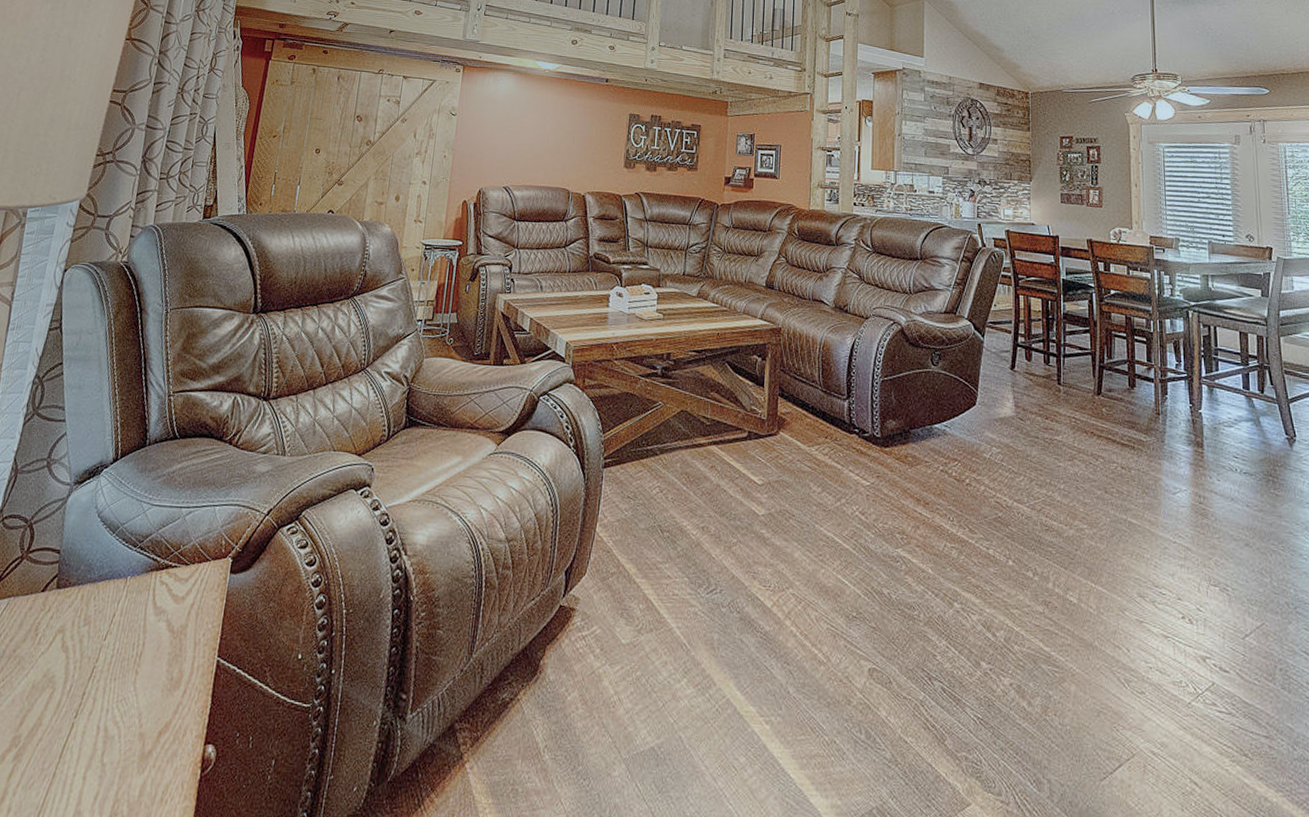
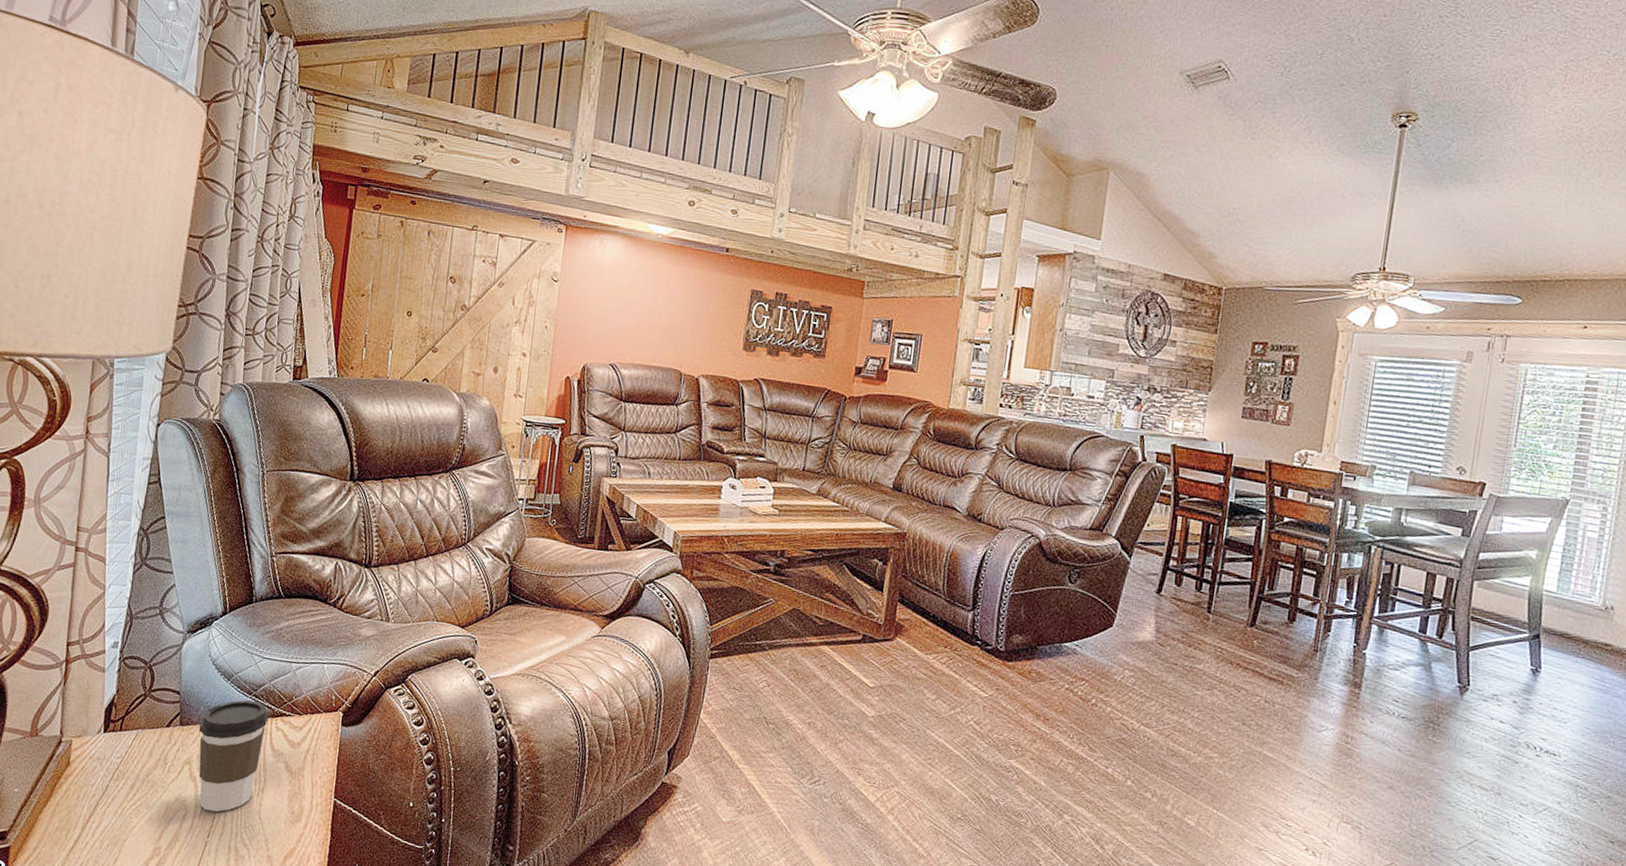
coffee cup: none [70,554,154,687] -> present [198,700,269,812]

